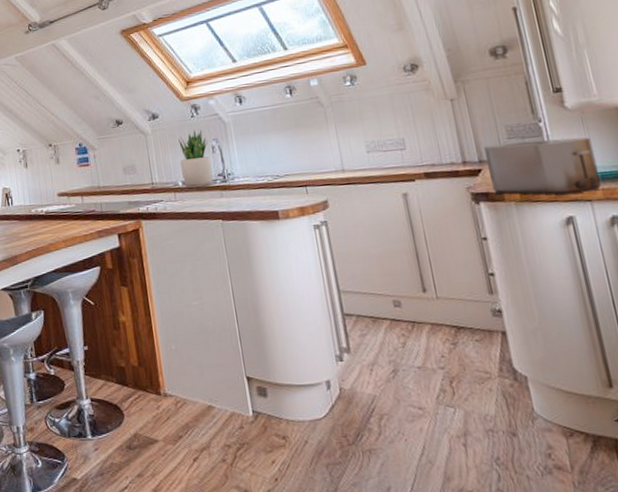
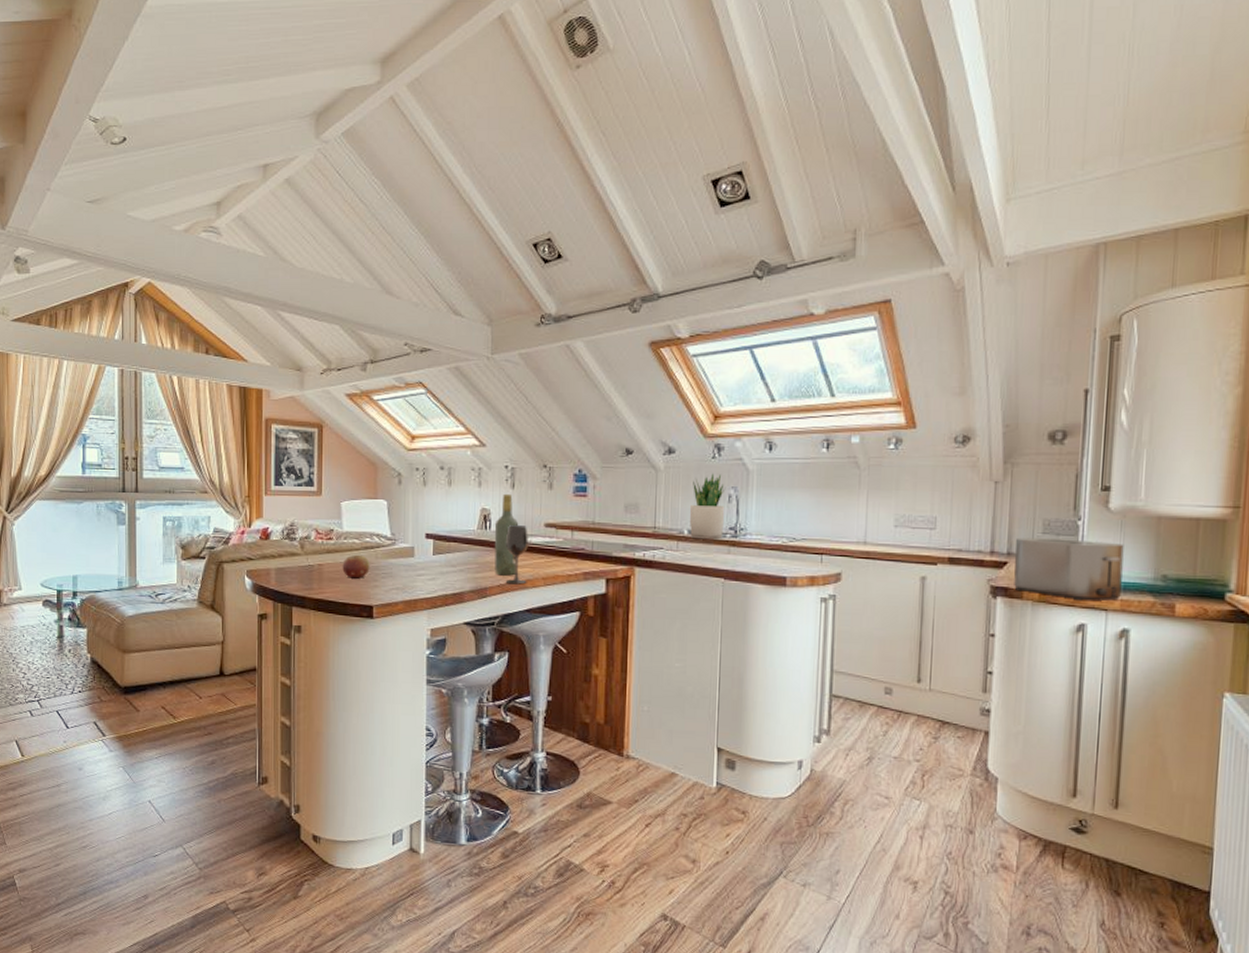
wine bottle: none [15,172,40,244] -> present [494,493,519,576]
wine glass: none [26,197,50,250] -> present [505,525,528,585]

